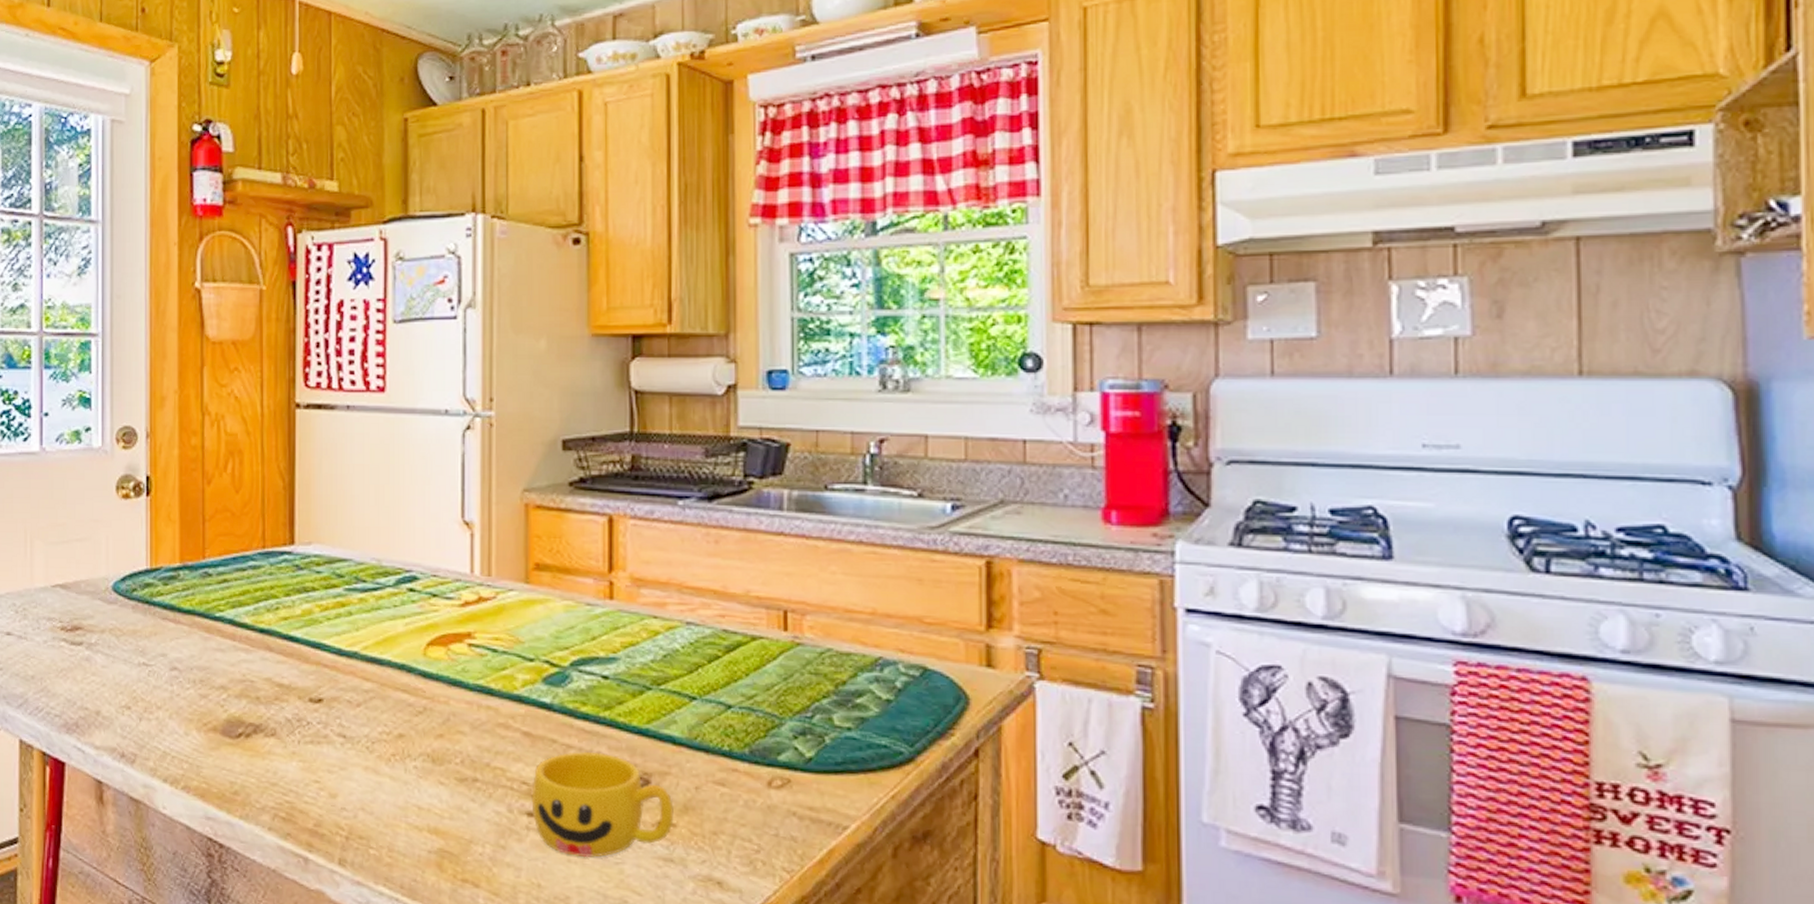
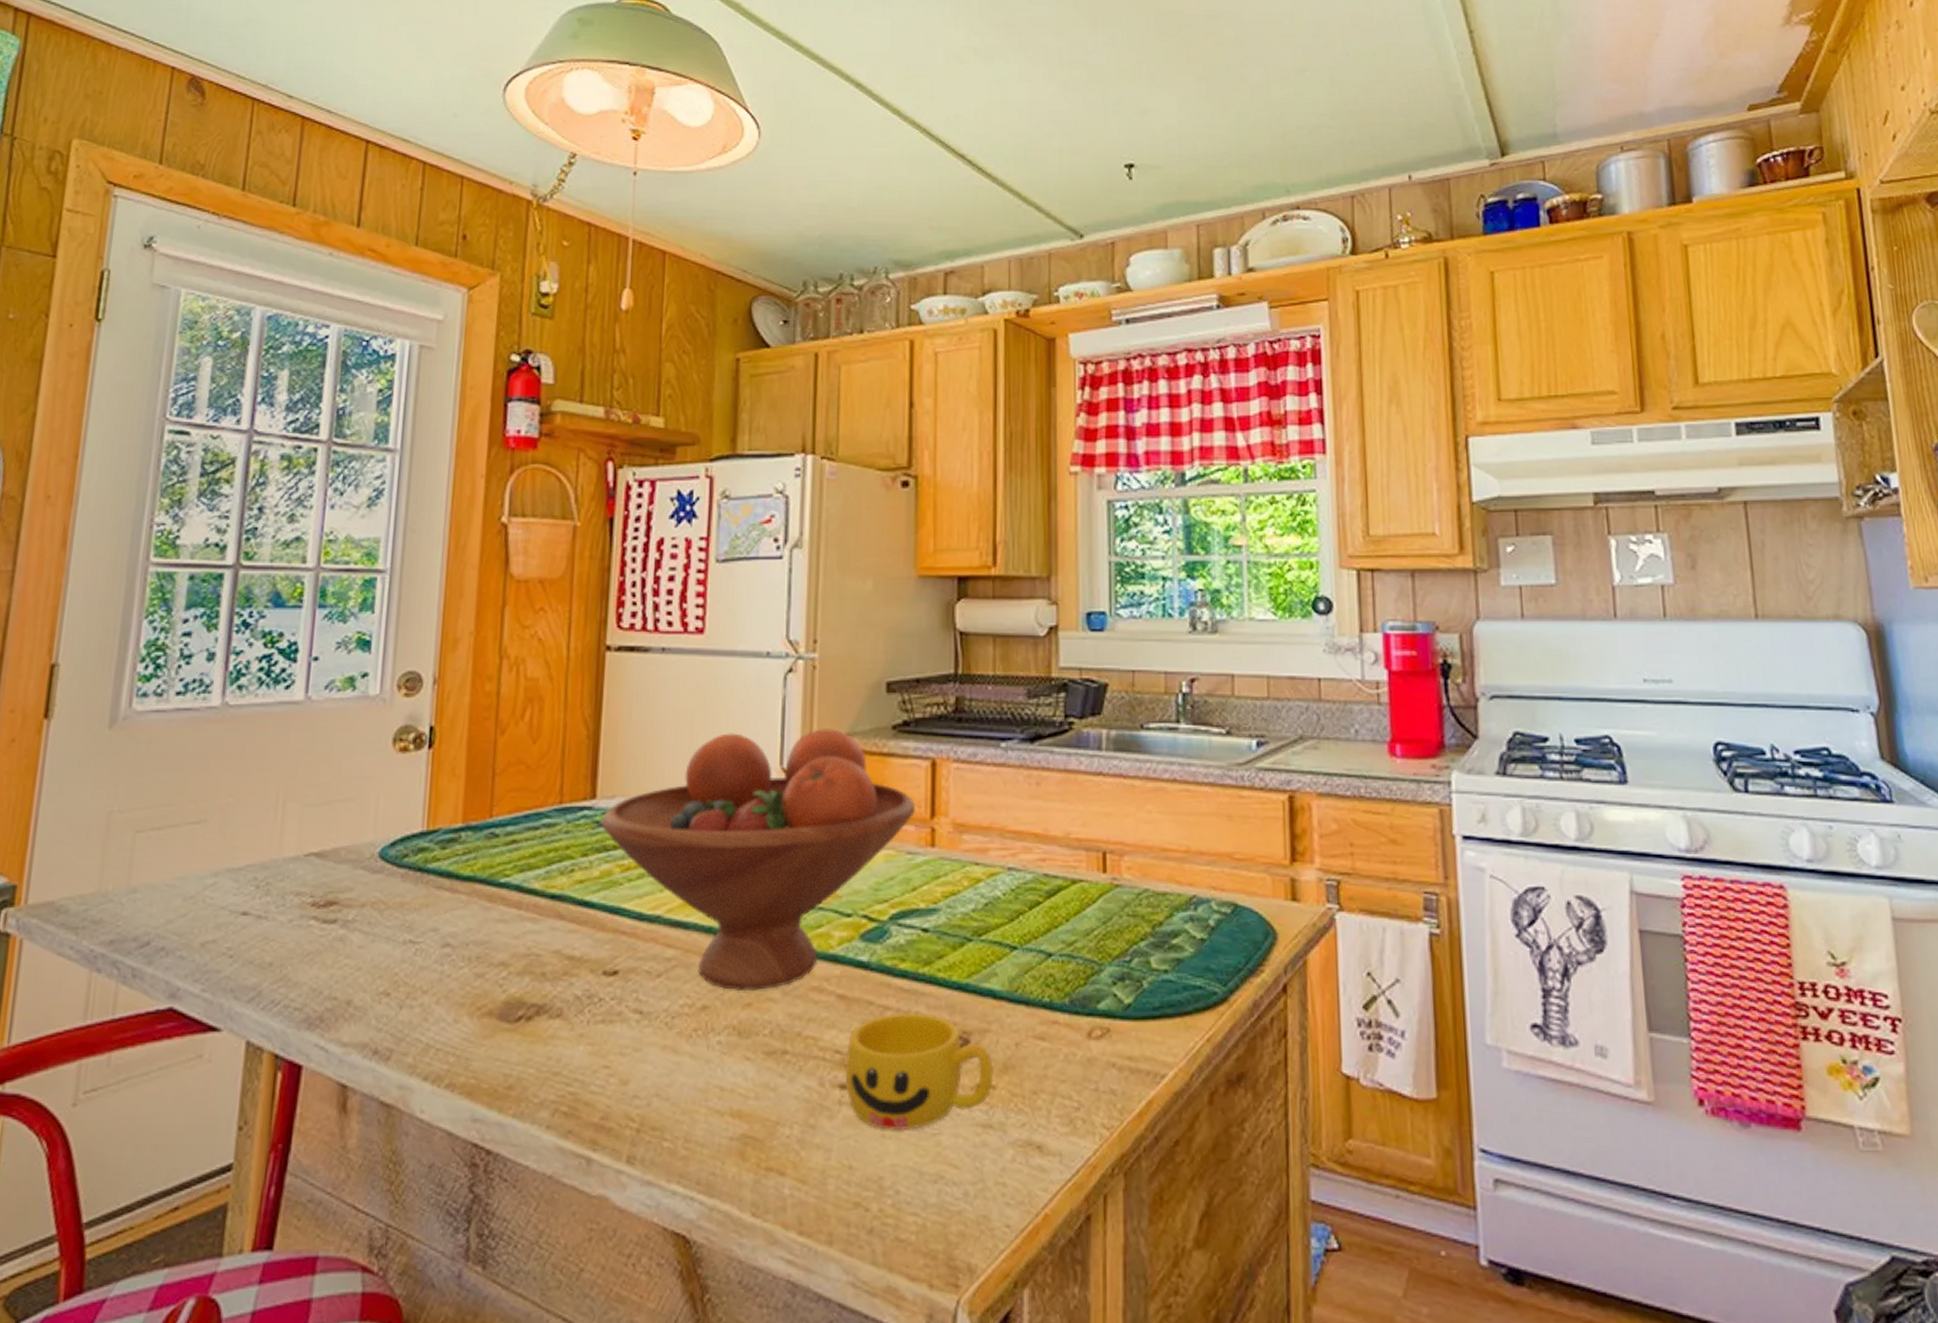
fruit bowl: none [301,484,593,723] -> present [602,729,915,990]

